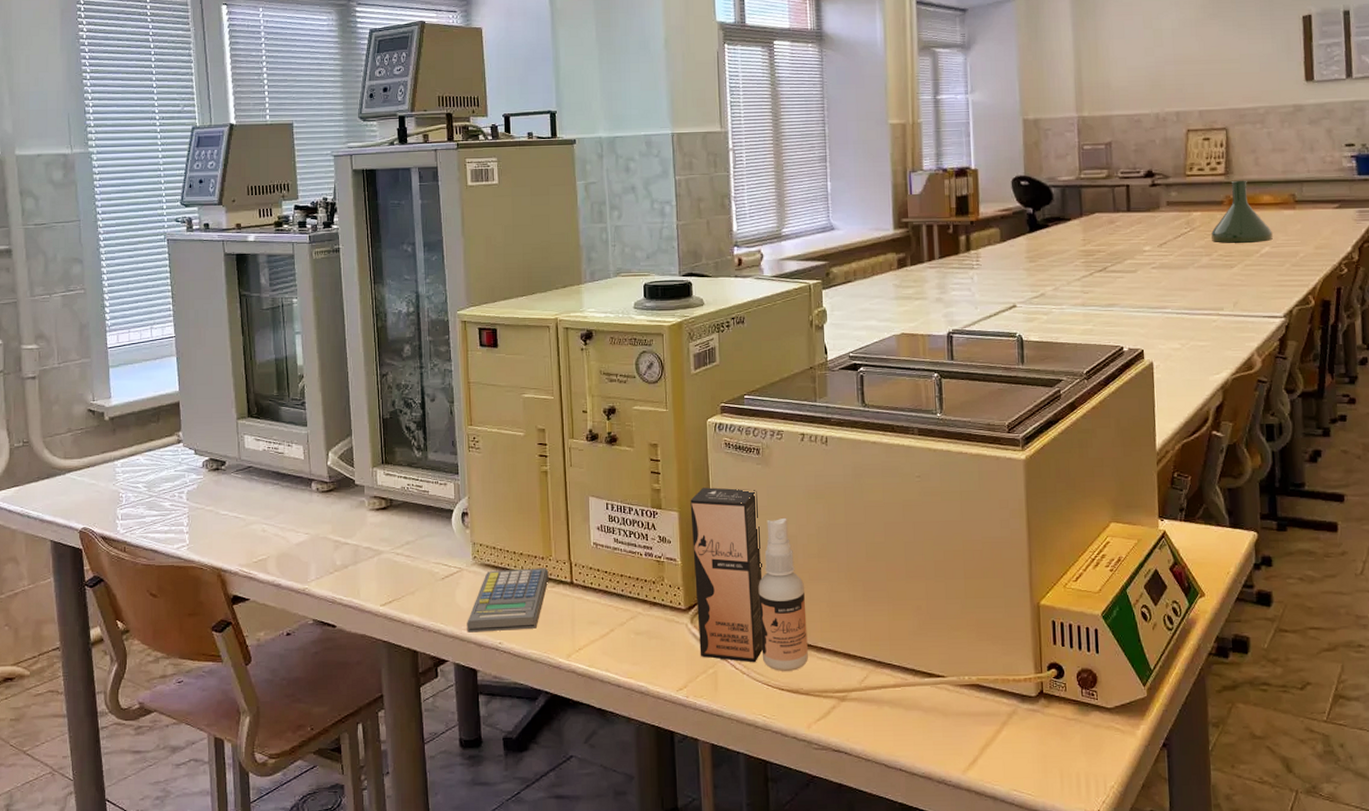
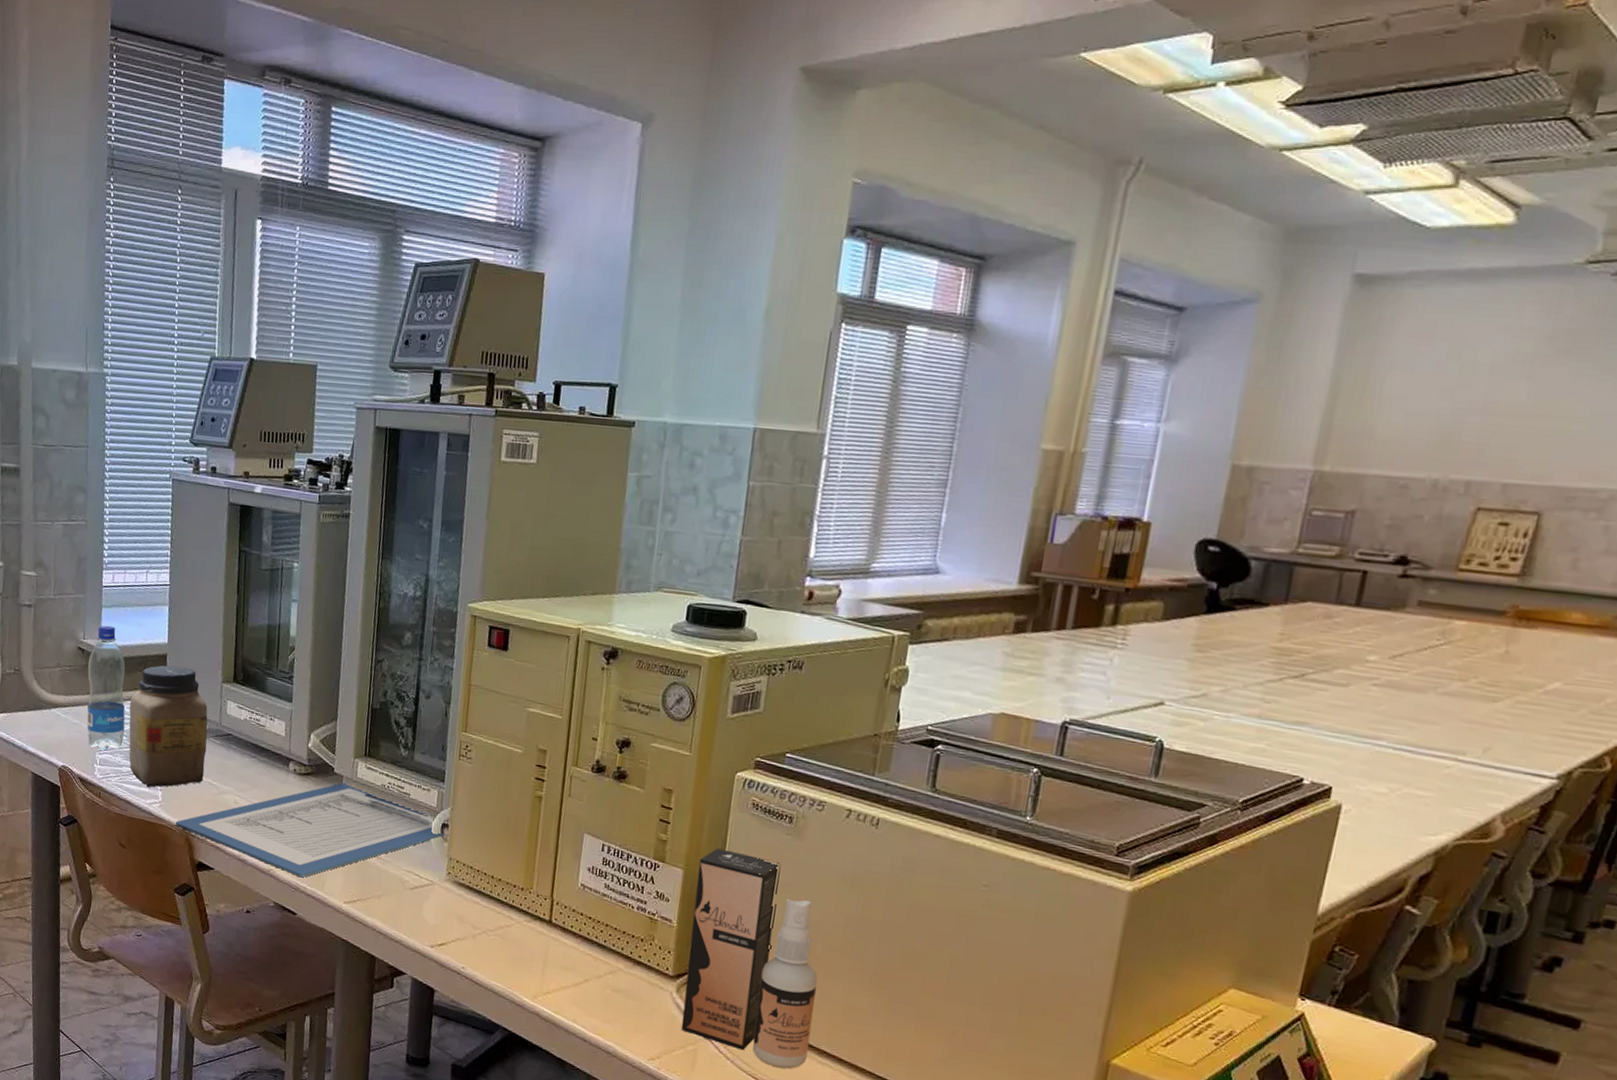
bottle: none [99,384,145,505] -> present [87,625,126,751]
jar: none [146,410,229,533] -> present [128,665,208,788]
clipboard: none [205,490,468,590] -> present [175,781,447,878]
calculator: present [467,568,549,633] -> none [430,891,527,961]
flask: present [1211,180,1273,243] -> none [1474,585,1572,675]

